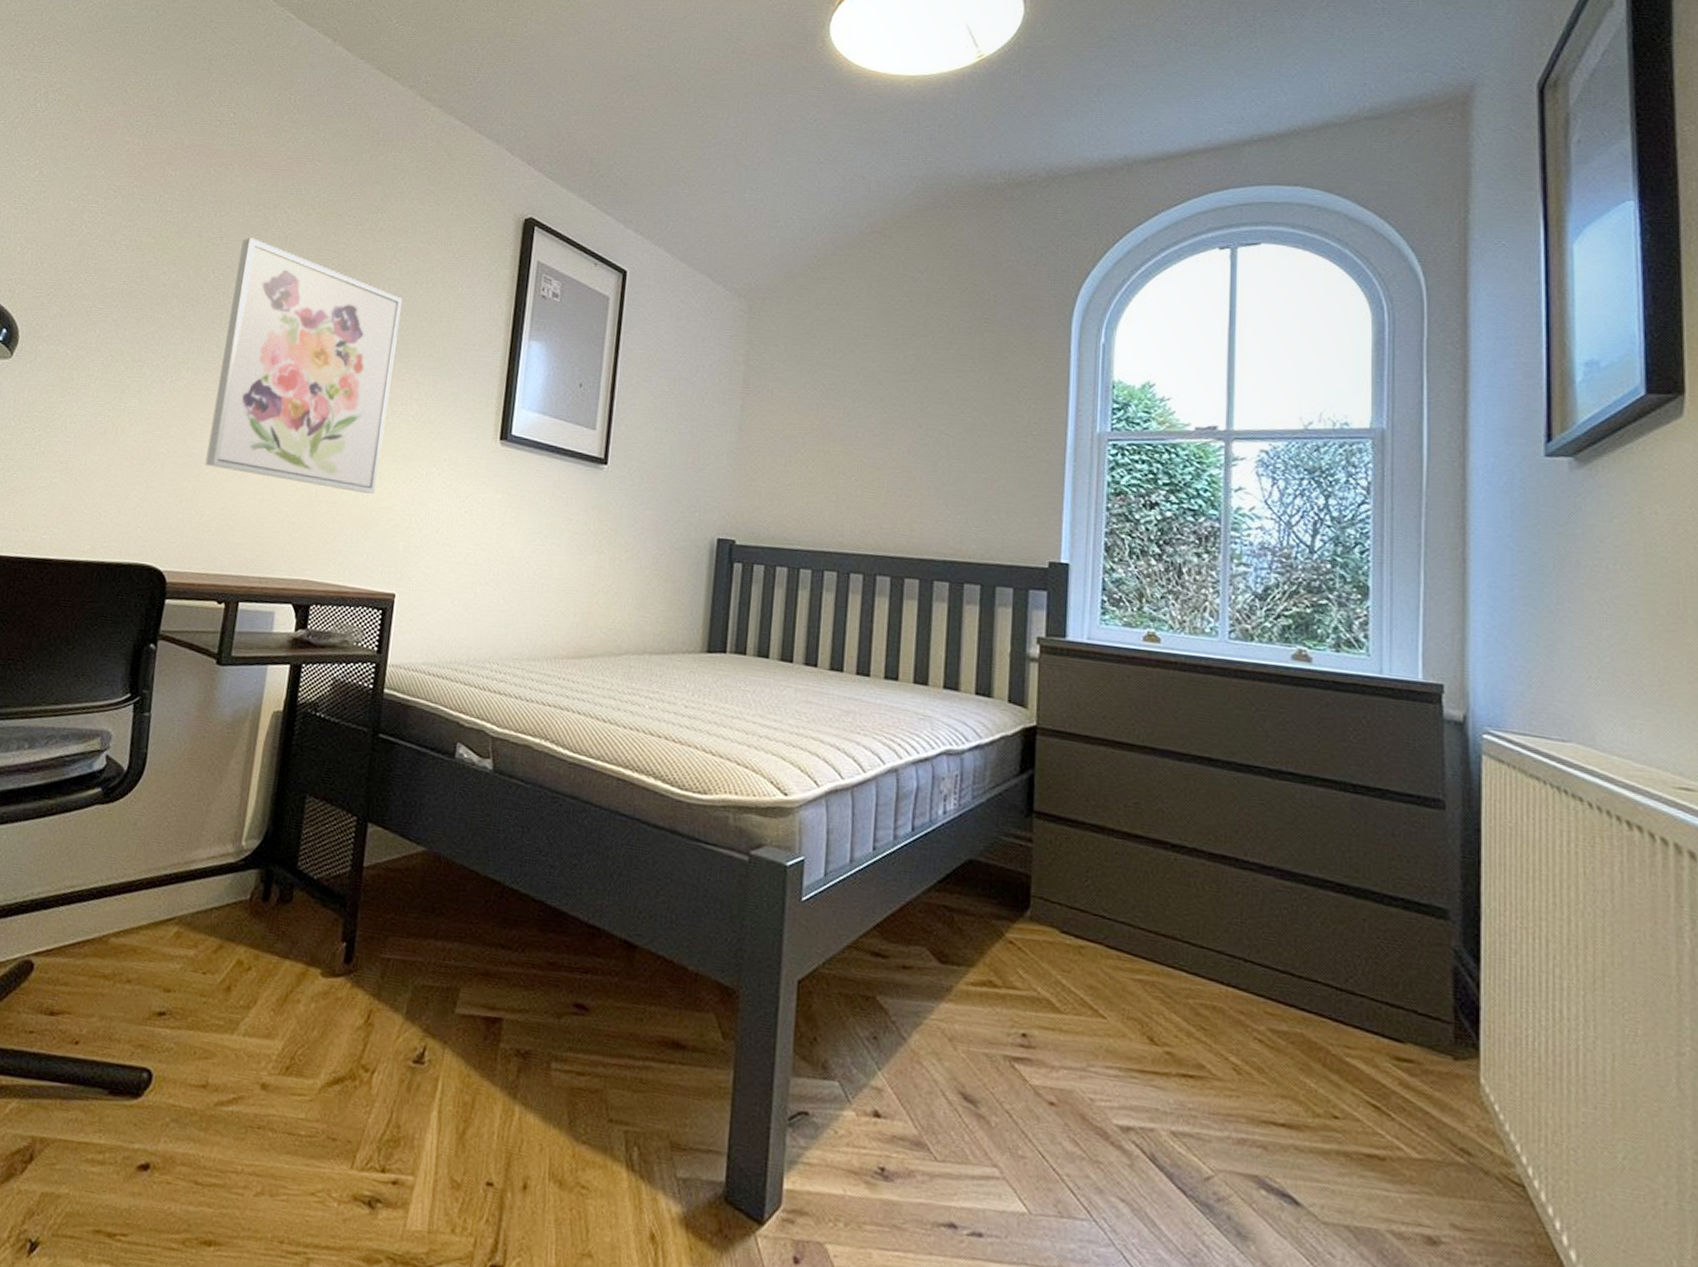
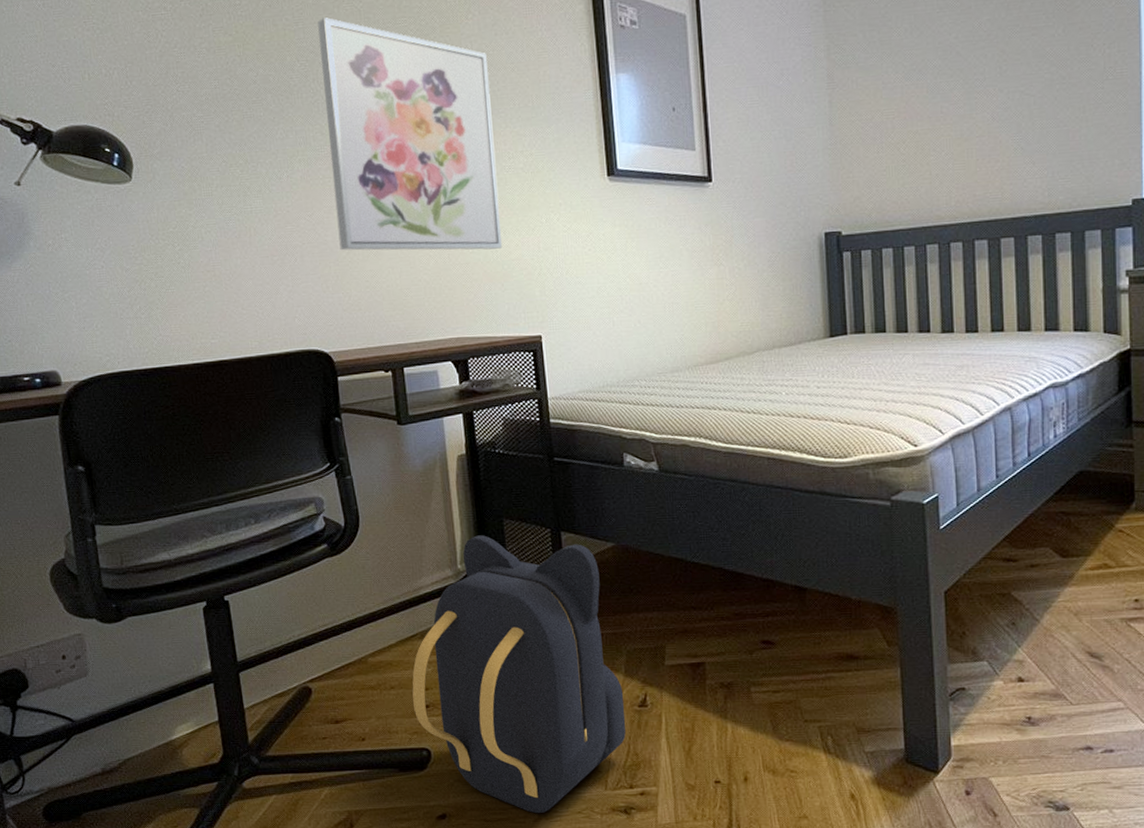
backpack: none [146,809,402,1186] -> present [412,535,626,814]

